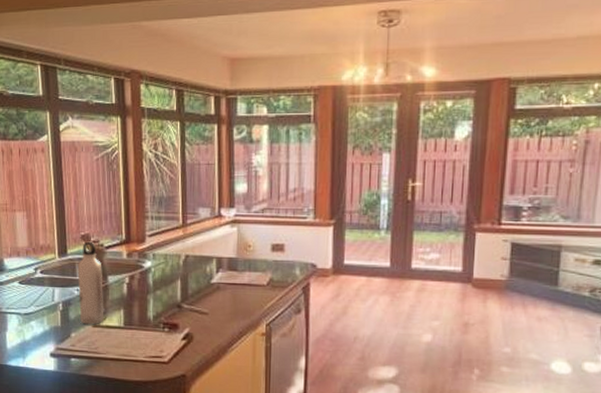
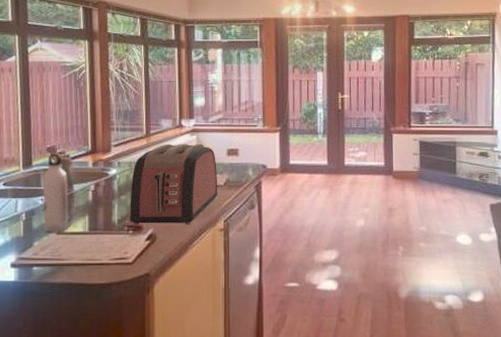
toaster: none [165,235,260,327] -> present [129,143,218,226]

